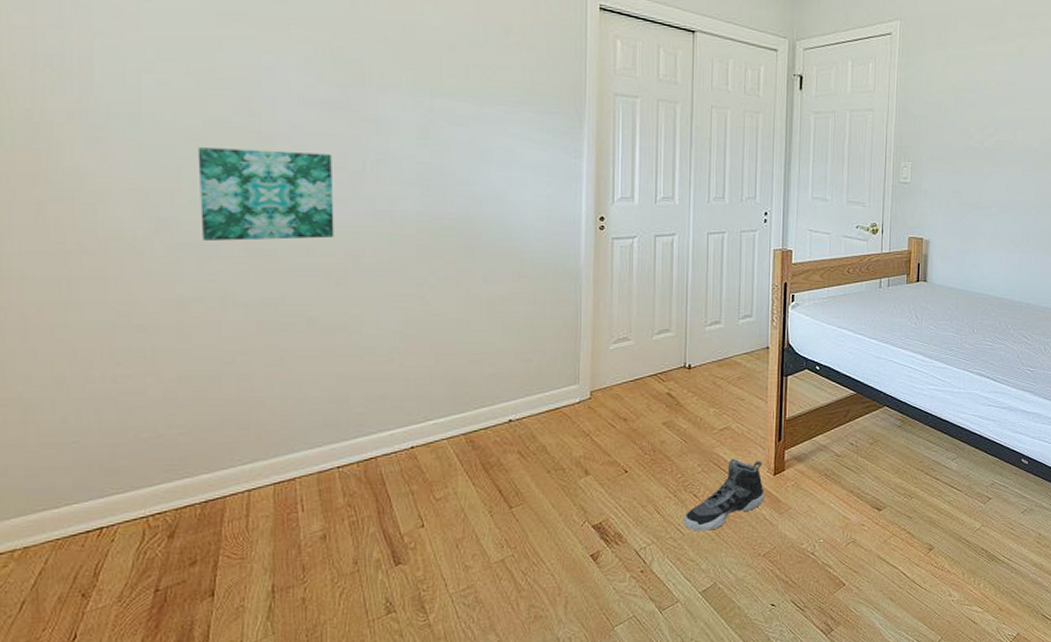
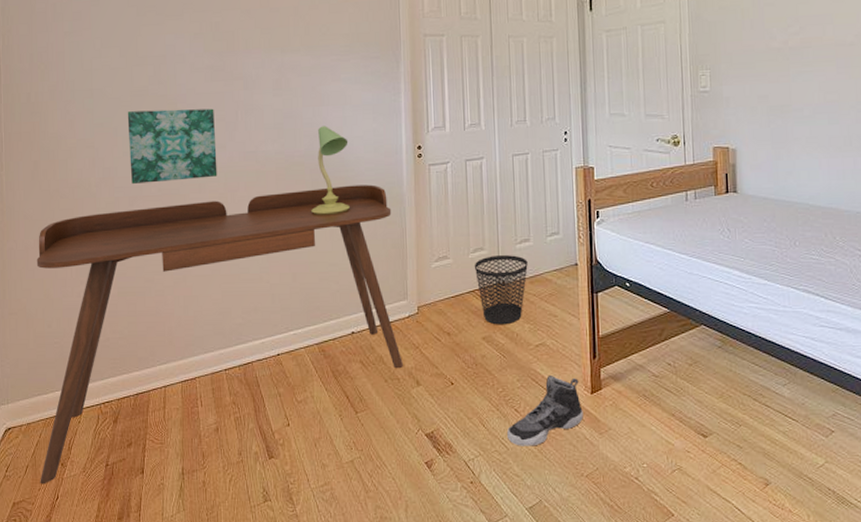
desk: none [41,256,570,623] -> present [36,184,403,484]
table lamp: none [463,186,515,288] -> present [311,126,350,215]
wastebasket: none [658,337,717,410] -> present [474,255,528,325]

